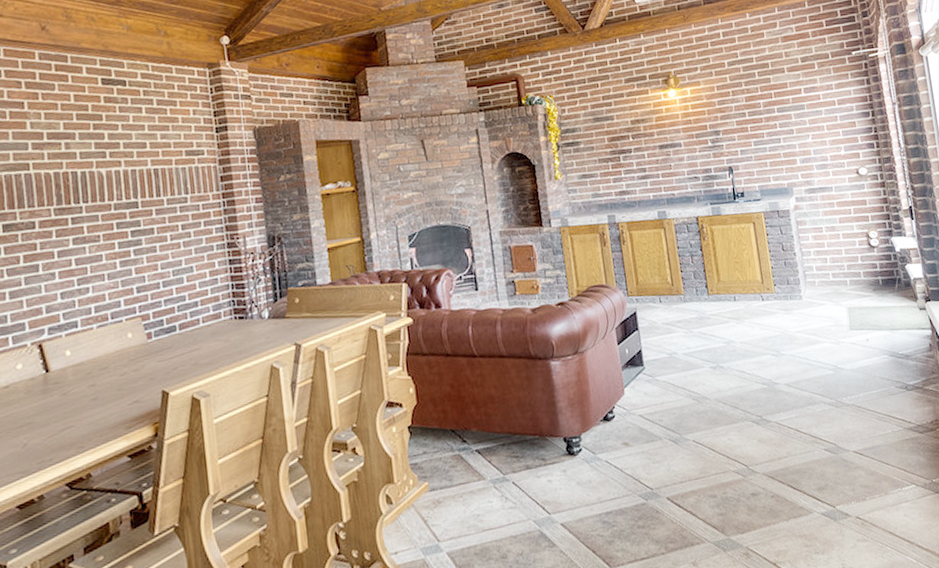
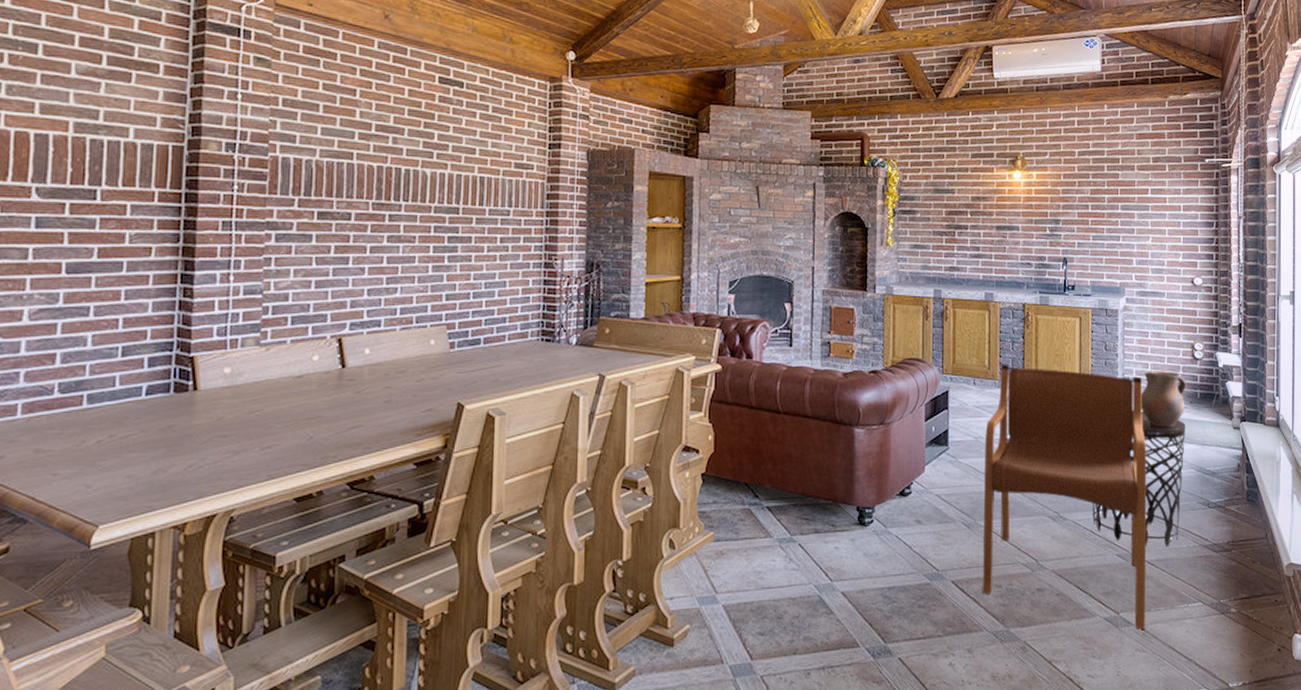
armchair: none [677,272,864,520] -> present [982,364,1147,631]
side table: none [793,304,882,436] -> present [1093,410,1185,547]
ceramic pitcher: none [824,262,870,319] -> present [1140,370,1186,428]

